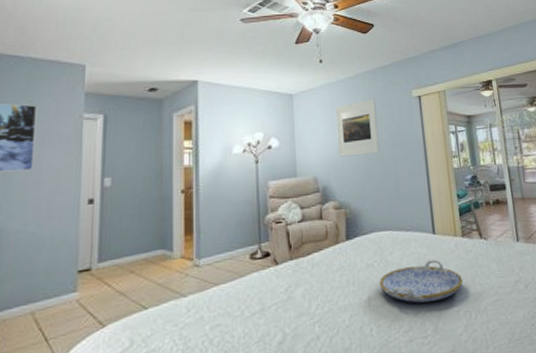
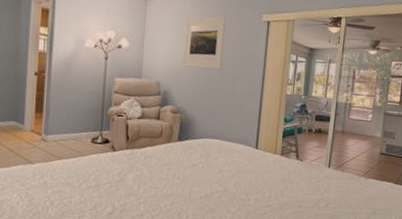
serving tray: present [379,259,463,303] -> none [200,170,273,203]

